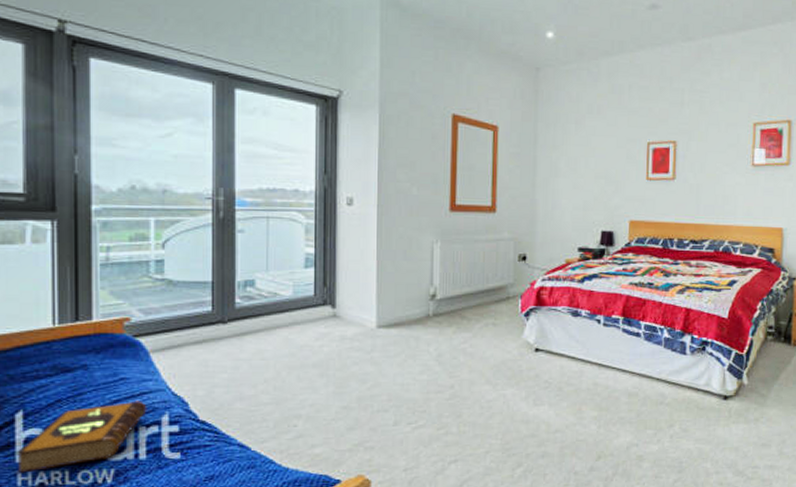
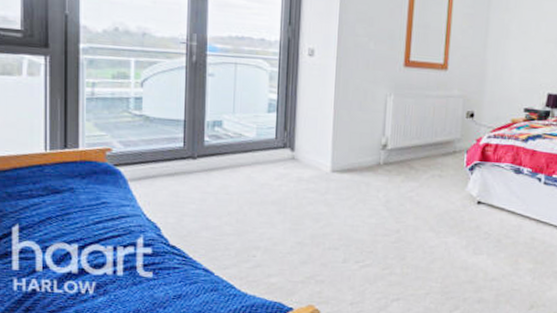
hardback book: present [15,400,147,475] -> none [11,223,125,280]

